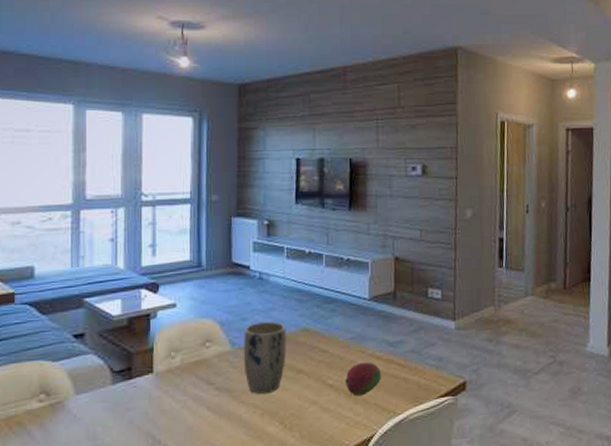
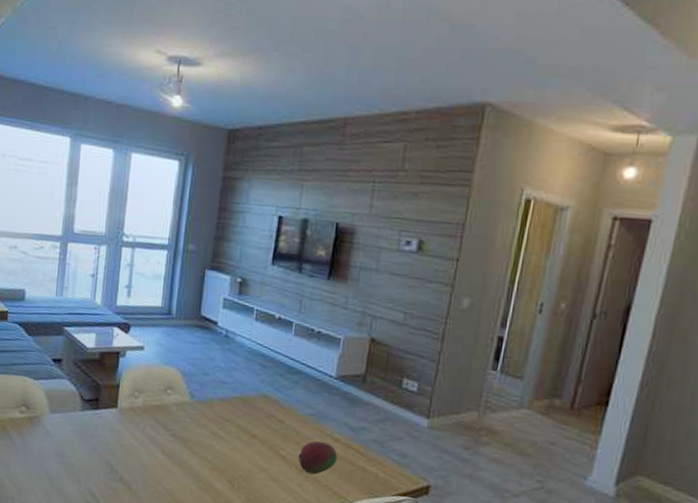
plant pot: present [243,321,287,394] -> none [200,379,246,451]

